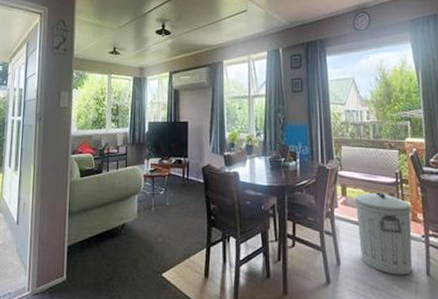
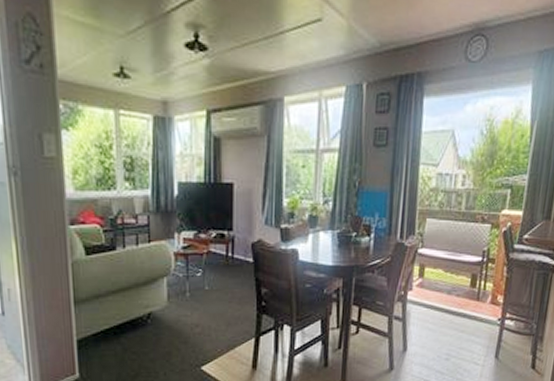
trash can: present [354,192,413,275] -> none [430,273,493,359]

